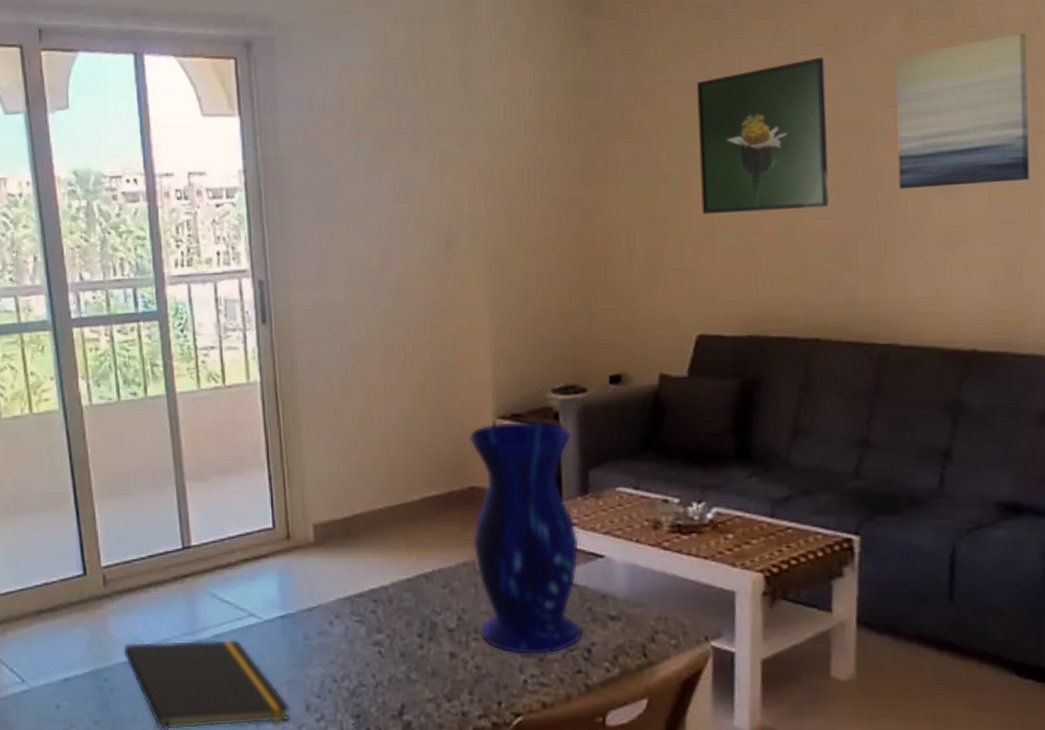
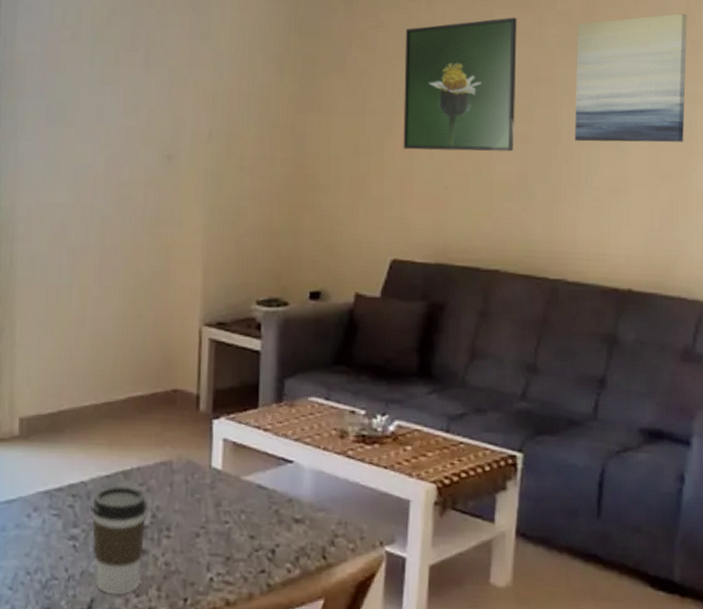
coffee cup: none [394,590,453,700] -> present [91,486,149,595]
vase: present [468,421,583,654] -> none [171,329,272,554]

